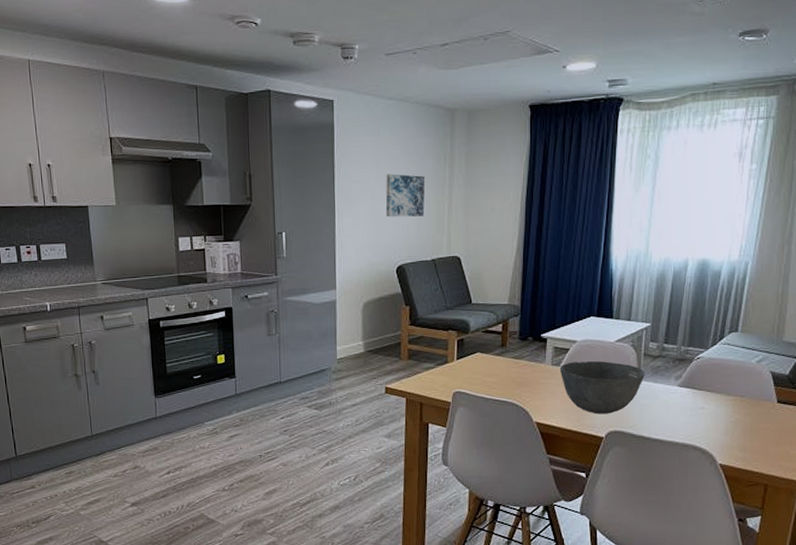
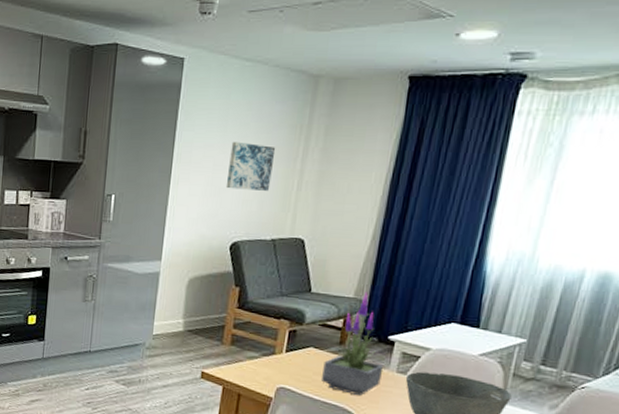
potted plant: none [489,297,541,390] -> present [320,291,384,395]

